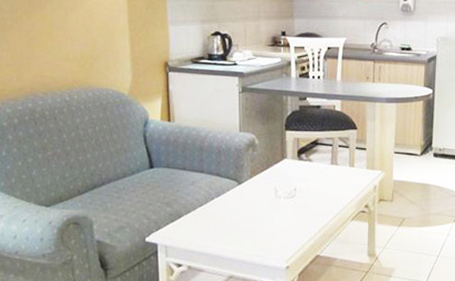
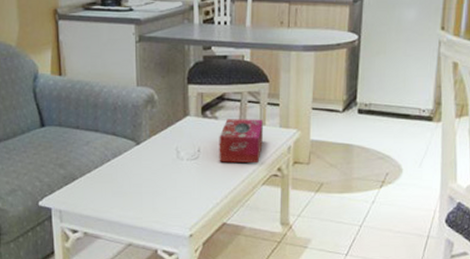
tissue box: none [313,161,352,201] -> present [219,119,263,164]

